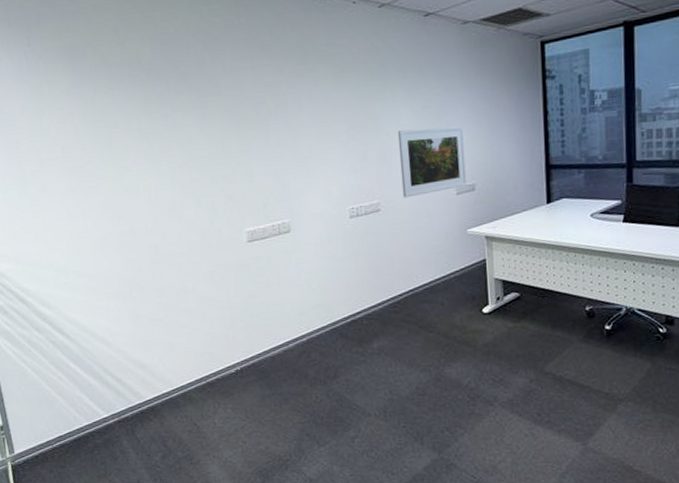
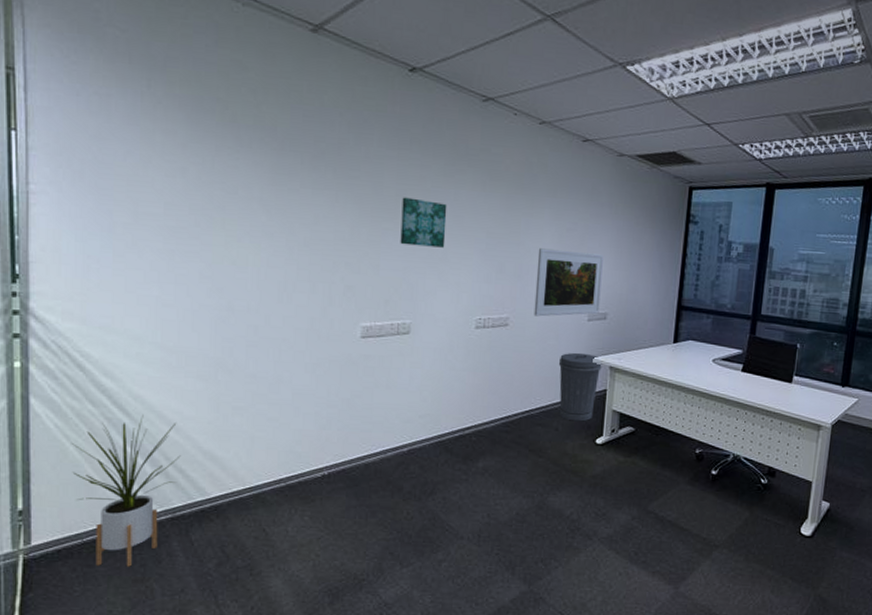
house plant: none [29,334,116,466] -> present [72,414,181,567]
wall art: none [262,103,309,150] -> present [400,197,447,248]
trash can: none [434,226,478,294] -> present [558,352,602,422]

